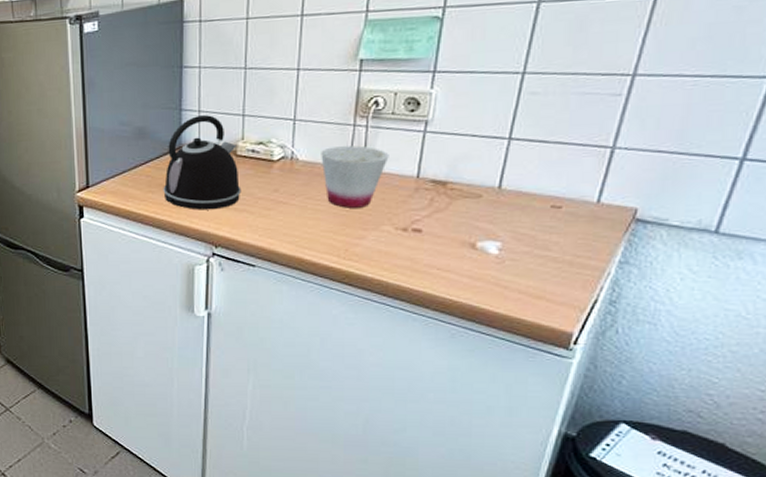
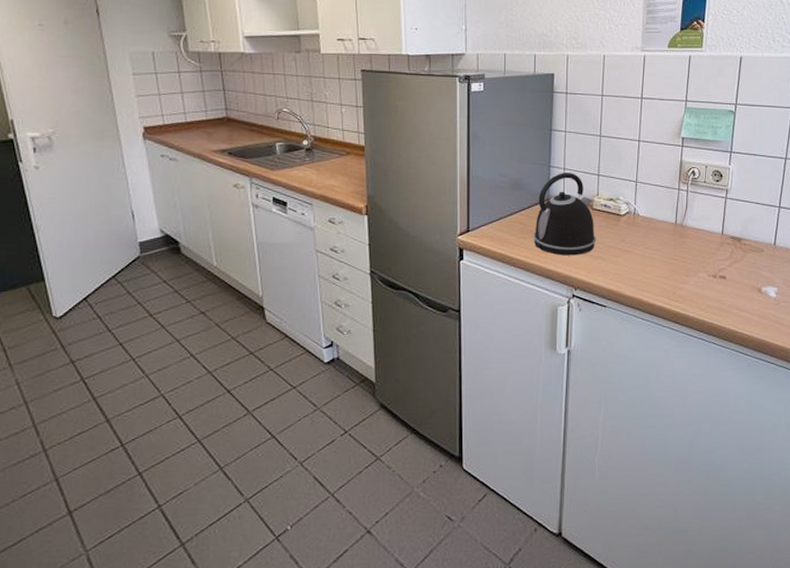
cup: present [321,145,389,208] -> none [655,206,703,257]

